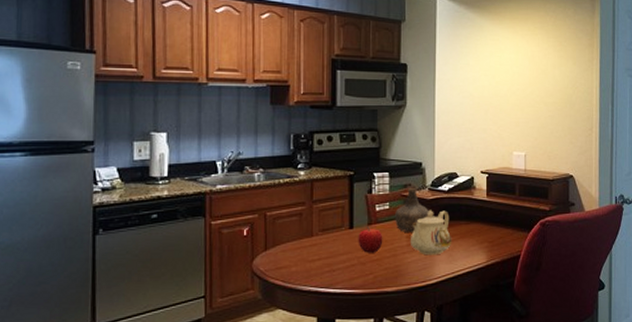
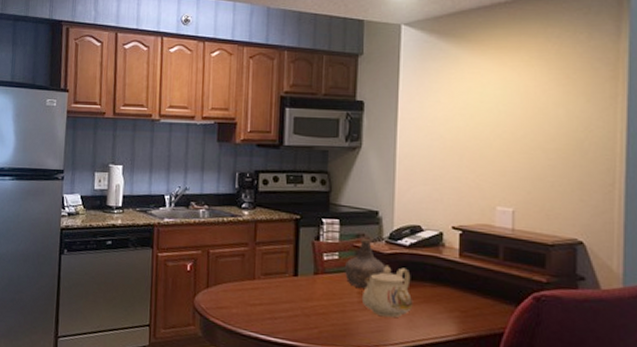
fruit: present [358,226,383,253] -> none [302,275,331,306]

